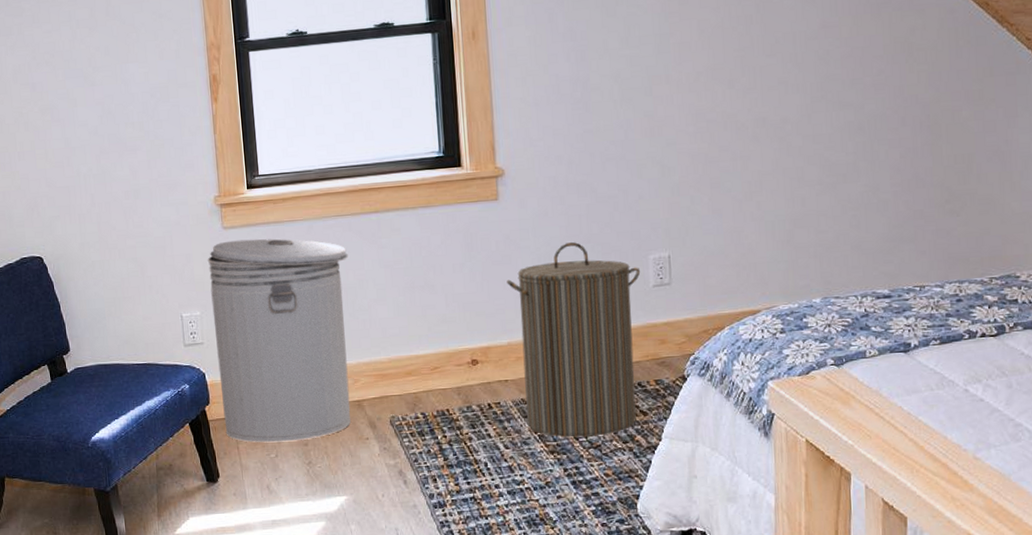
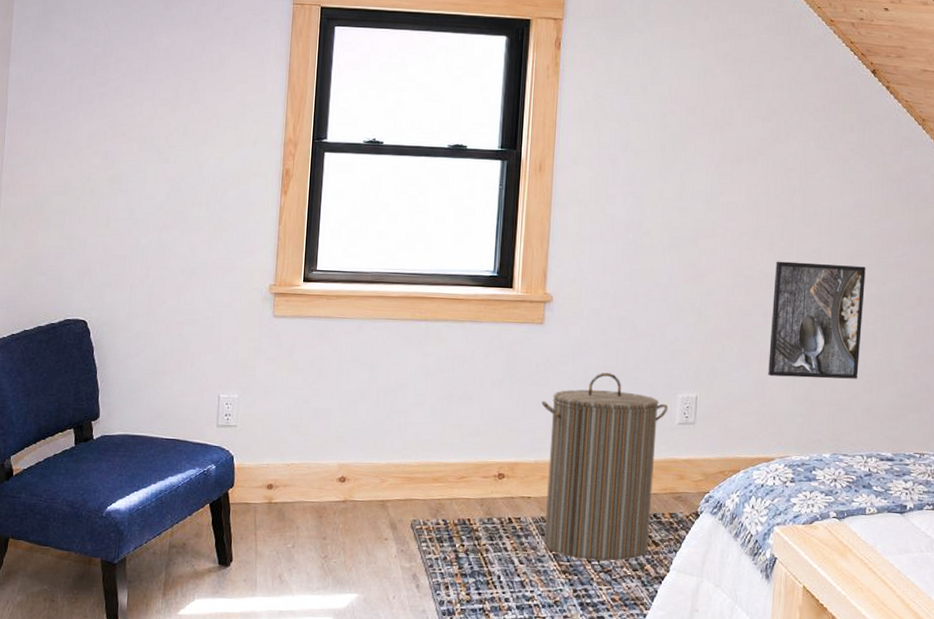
can: present [207,238,351,443] -> none [245,329,394,534]
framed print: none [739,92,843,224] -> present [768,261,866,379]

